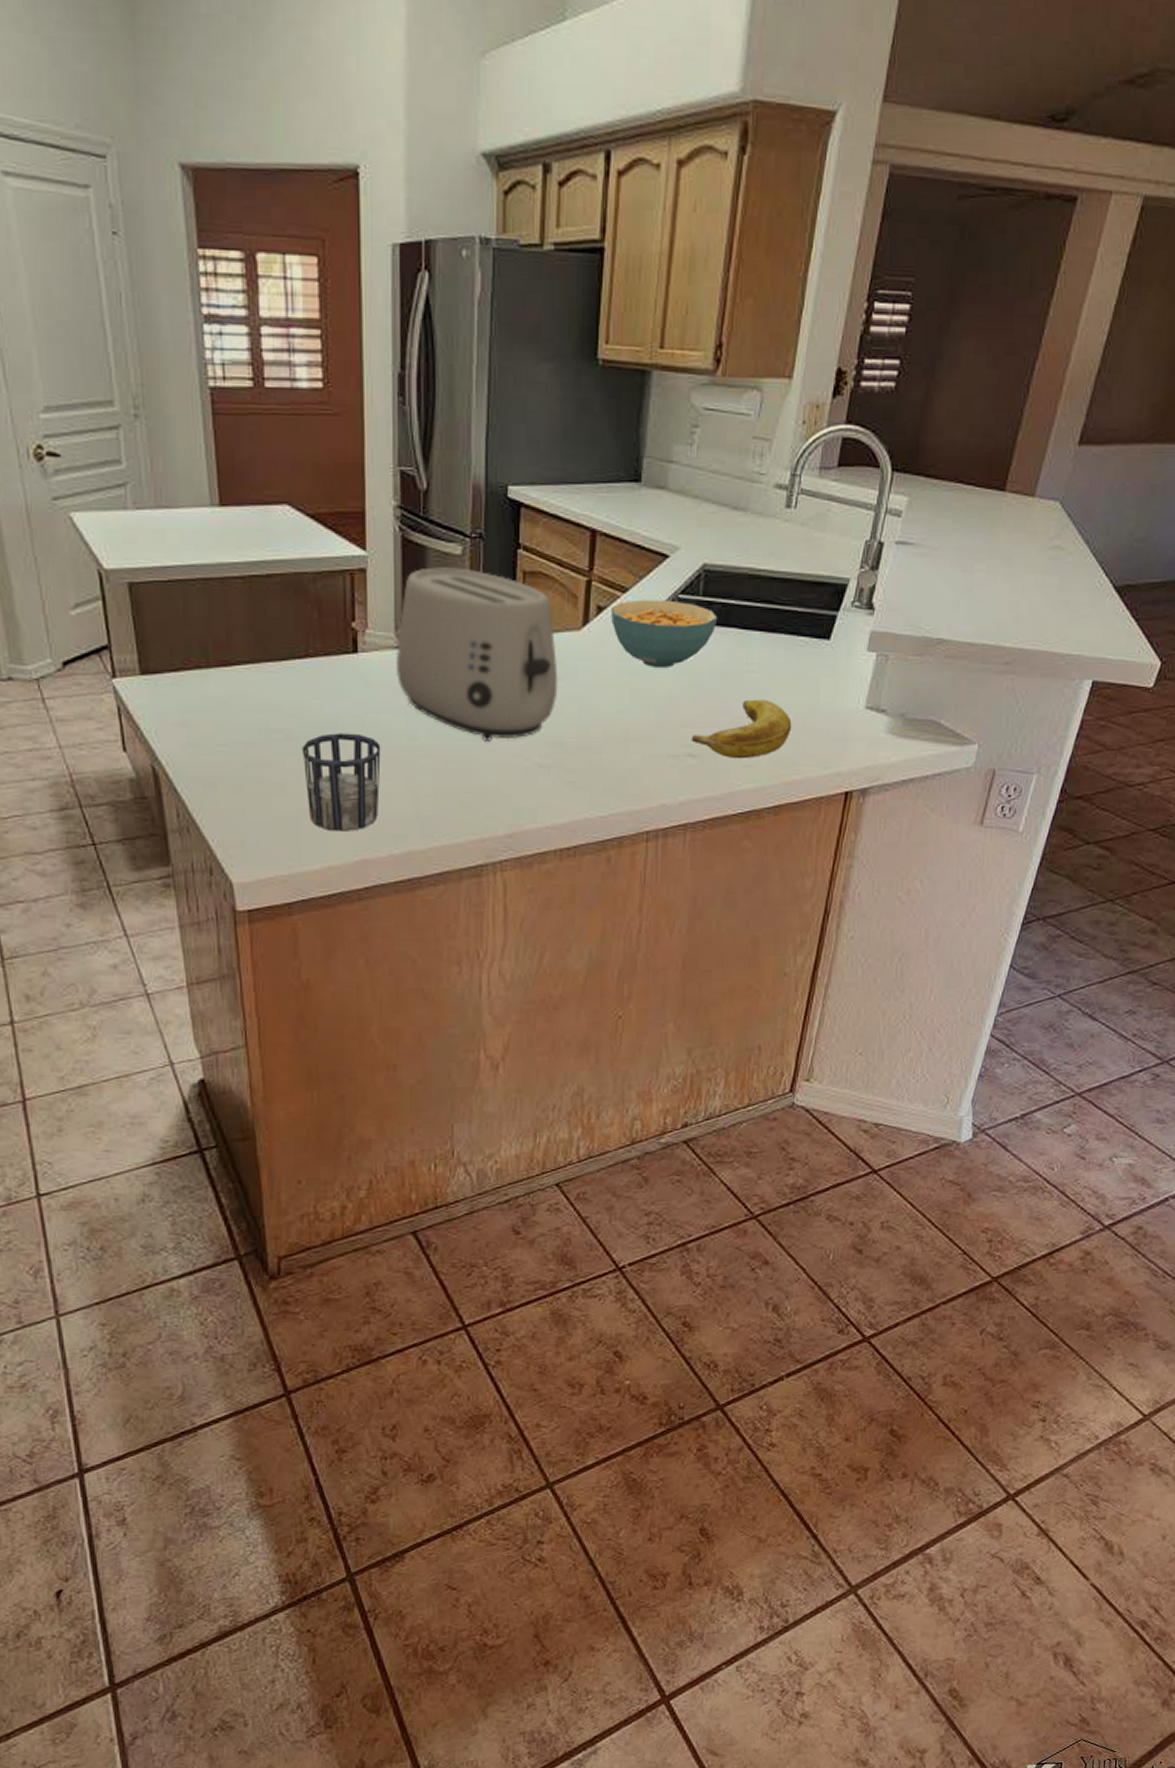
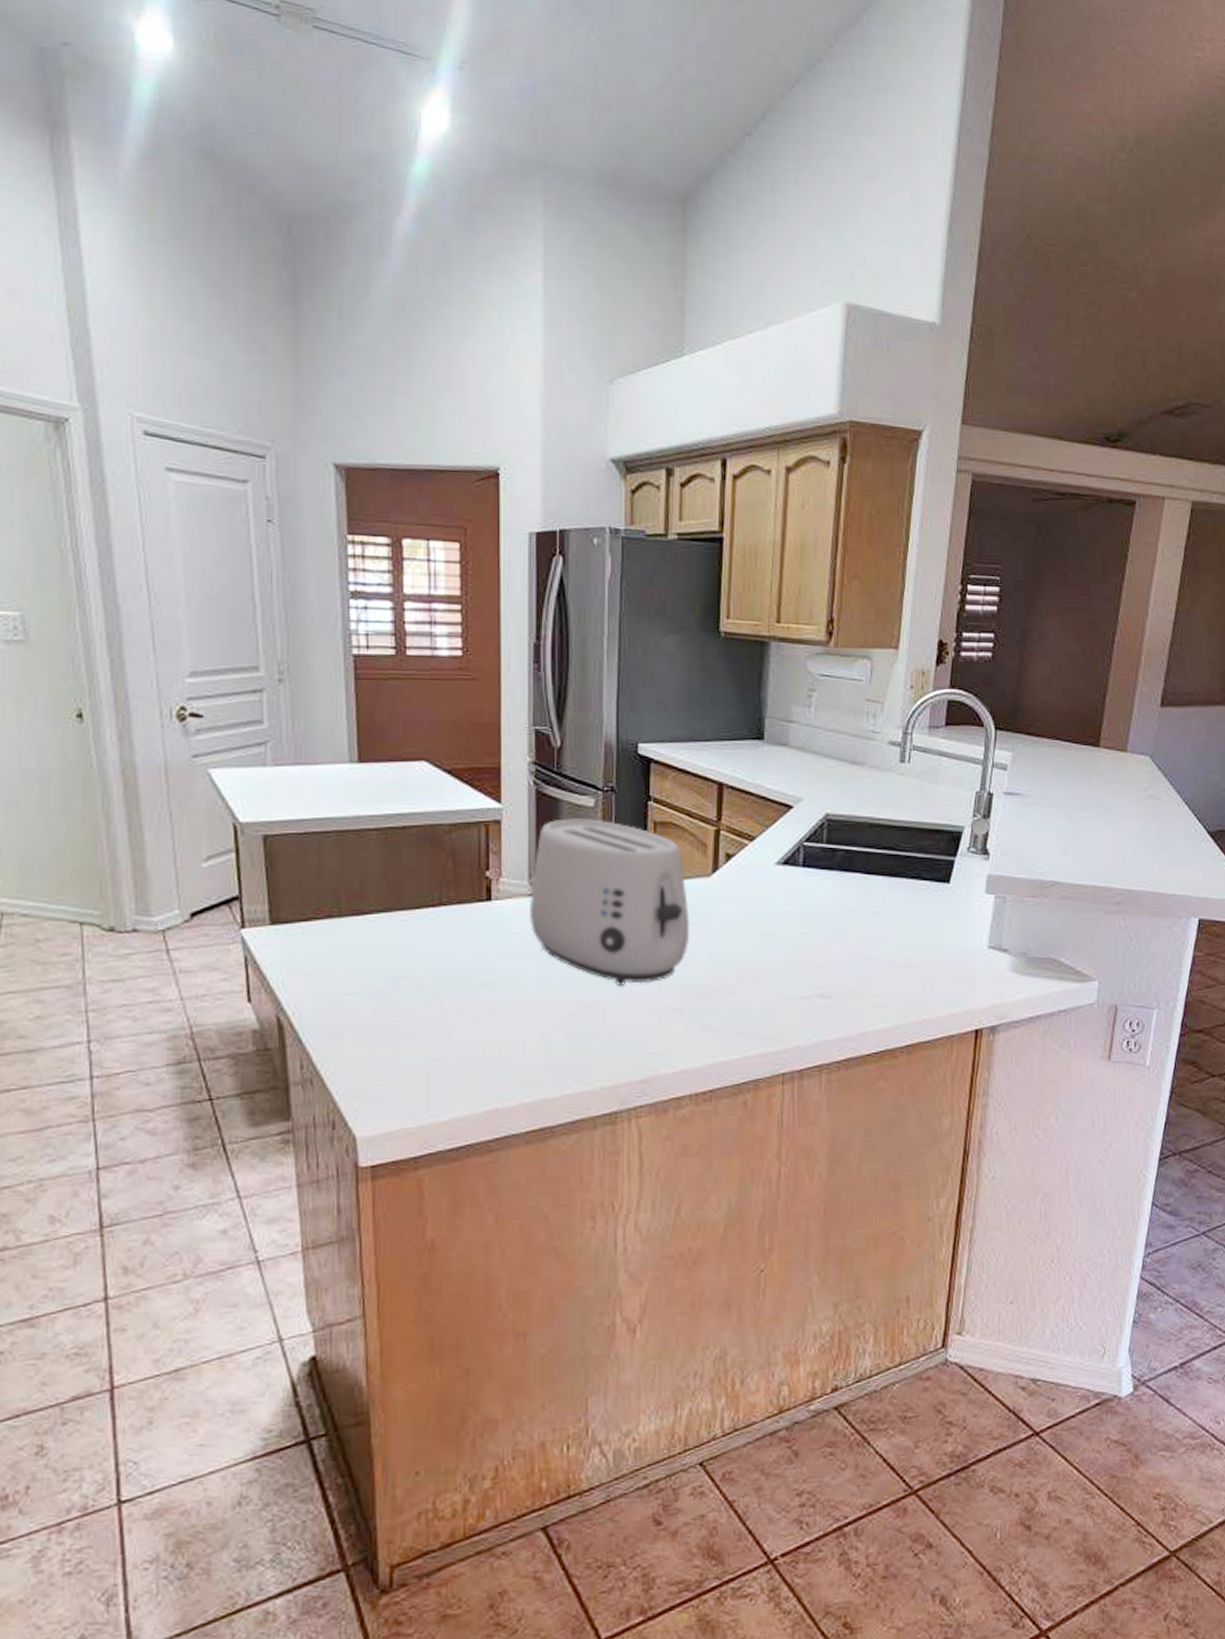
cup: present [301,733,381,832] -> none [432,980,513,1081]
cereal bowl: present [611,599,718,669] -> none [740,847,842,913]
banana: present [691,699,792,759] -> none [822,940,919,1000]

